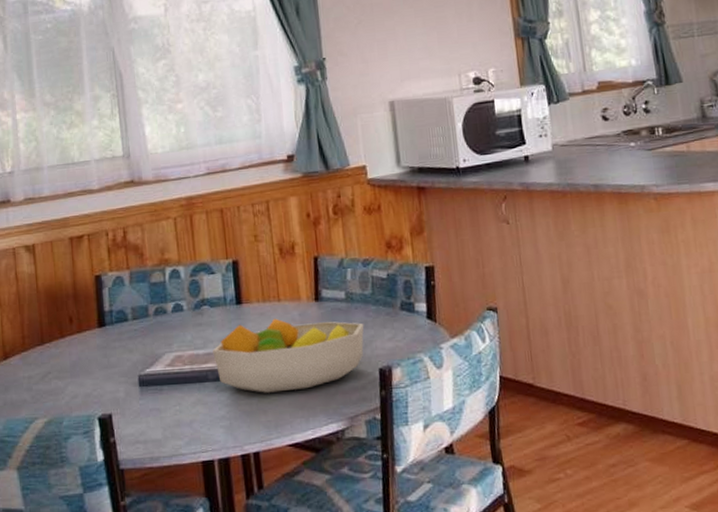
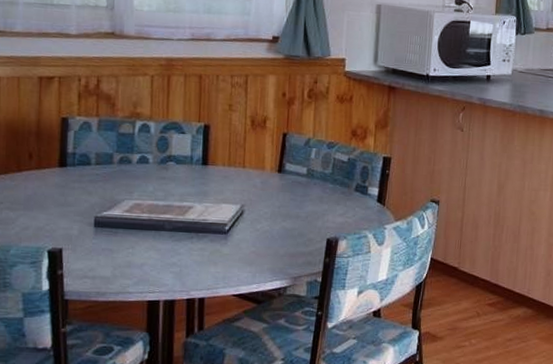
fruit bowl: present [213,318,364,393] -> none [172,182,320,248]

